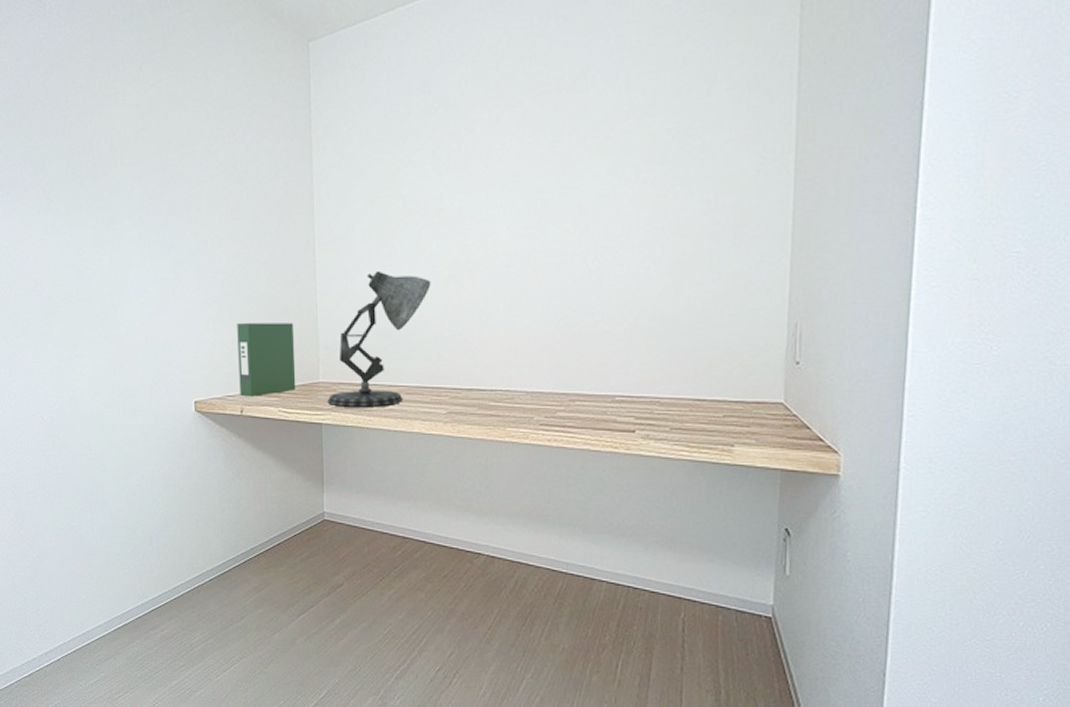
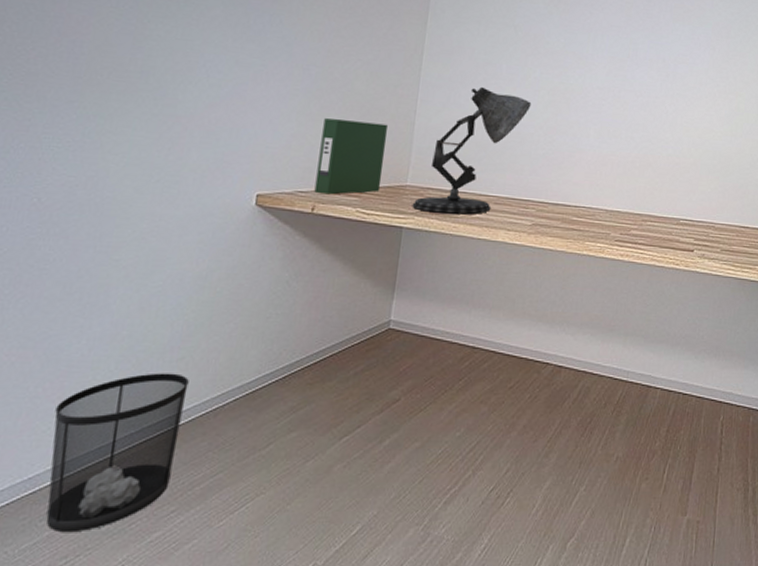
waste bin: none [89,556,176,676] -> present [46,373,189,533]

